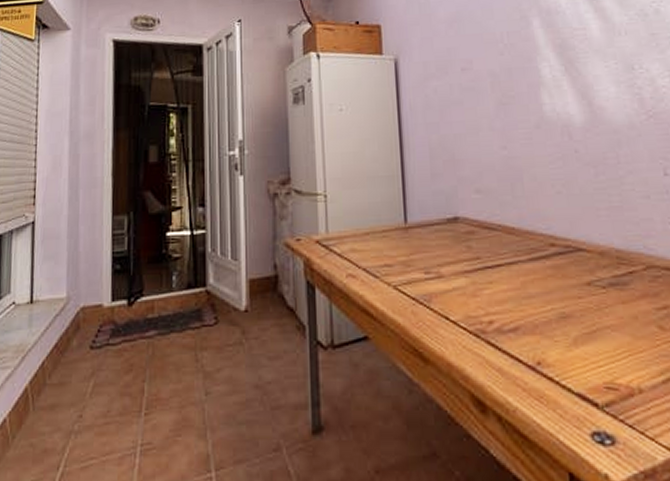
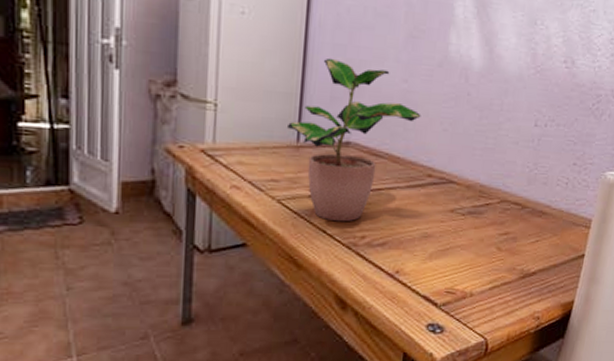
potted plant: none [394,136,529,306] -> present [288,57,421,222]

